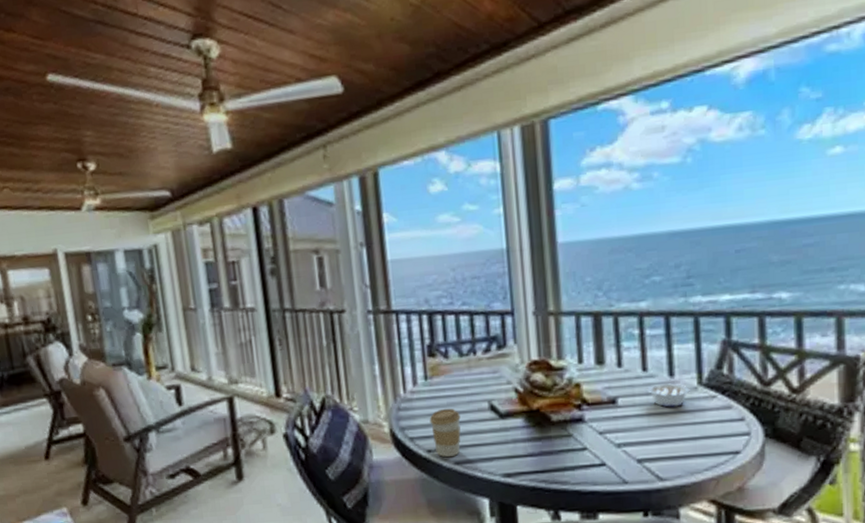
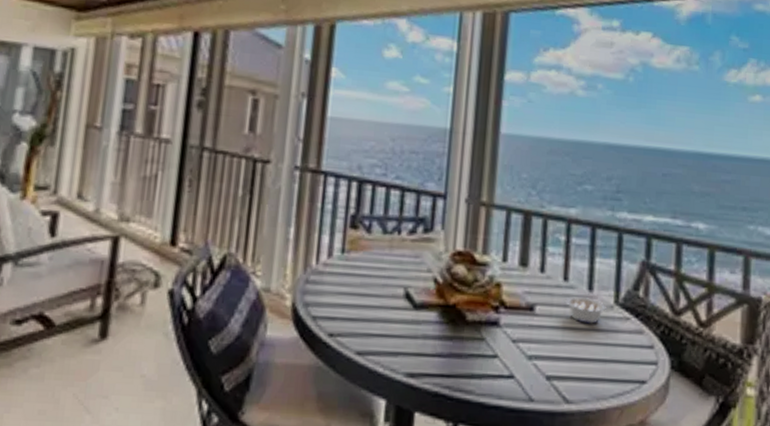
coffee cup: present [429,408,461,458] -> none [337,288,372,346]

